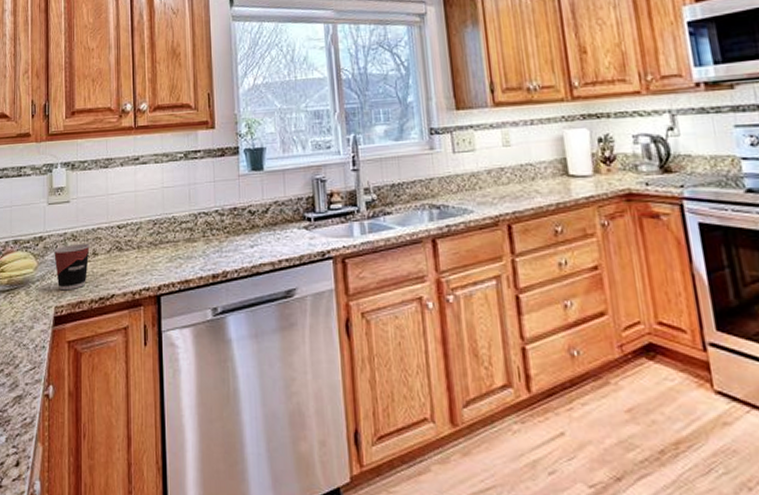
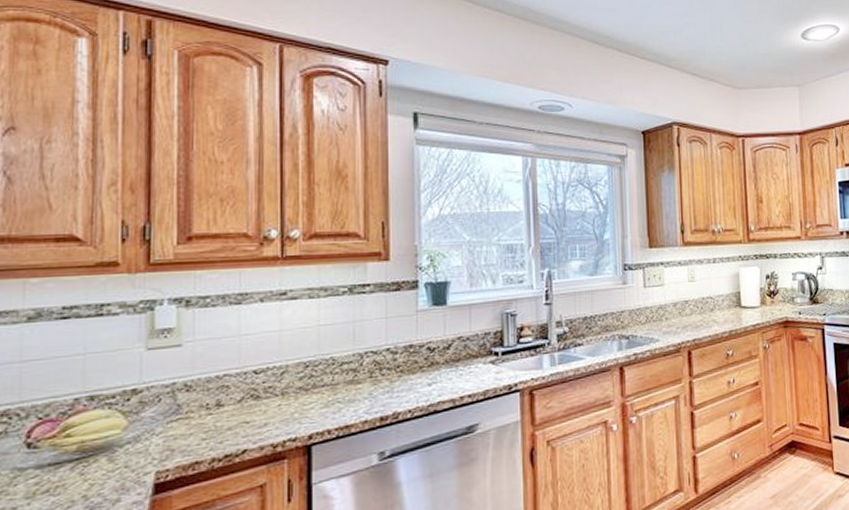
cup: present [53,243,90,291] -> none [154,393,212,452]

